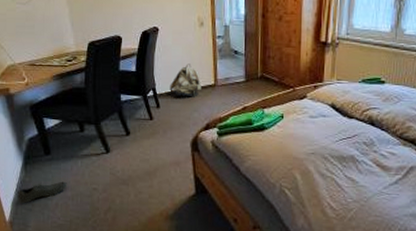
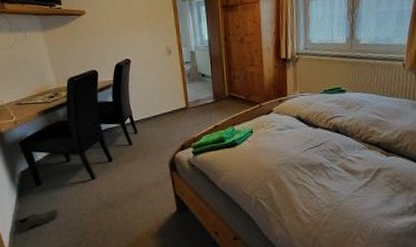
backpack: present [170,64,201,97] -> none [145,90,174,122]

